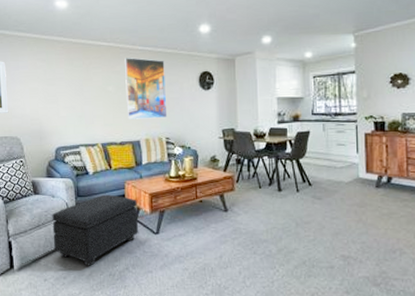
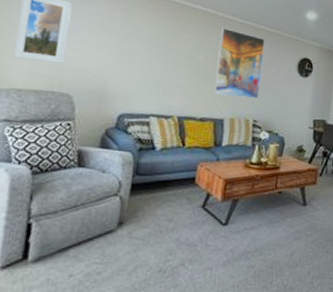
footstool: present [52,194,139,266] -> none [91,175,208,260]

